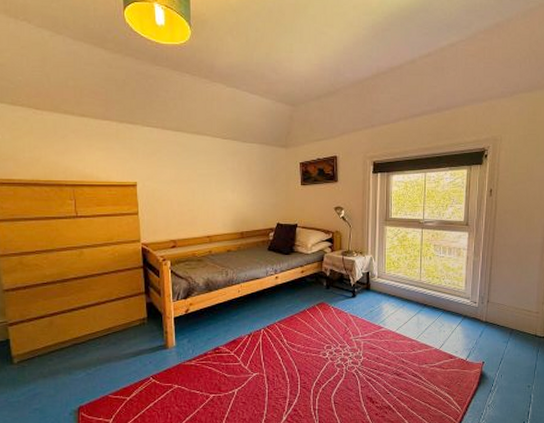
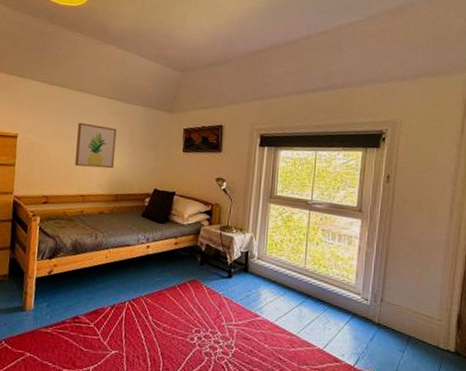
wall art: none [196,165,235,208] -> present [74,122,117,169]

